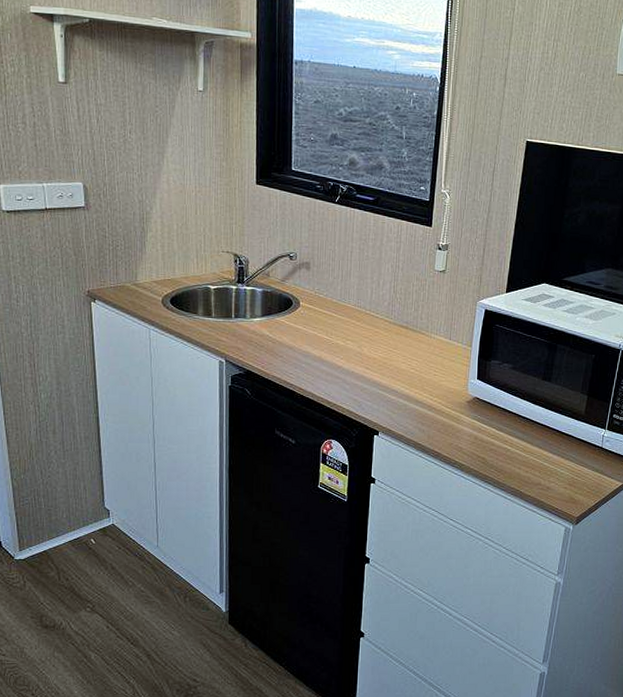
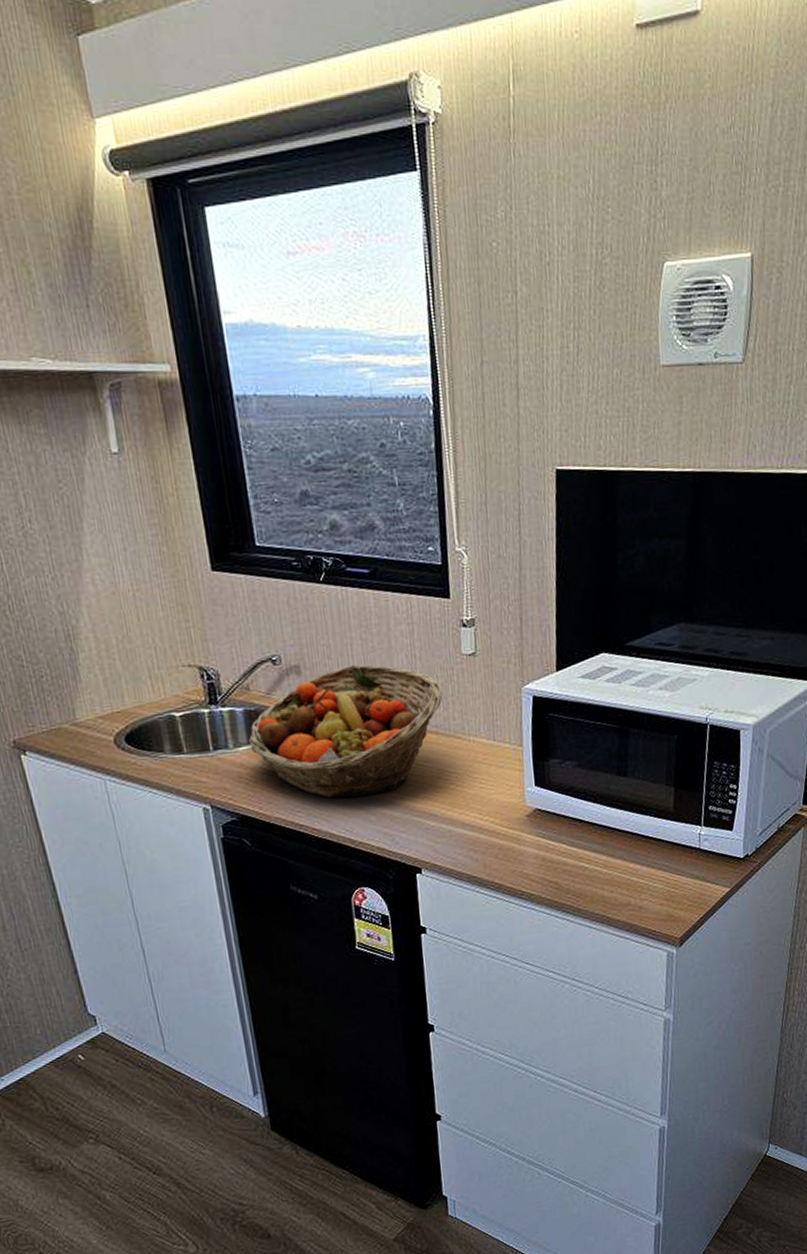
fruit basket: none [261,268,416,368] -> present [248,665,443,798]

